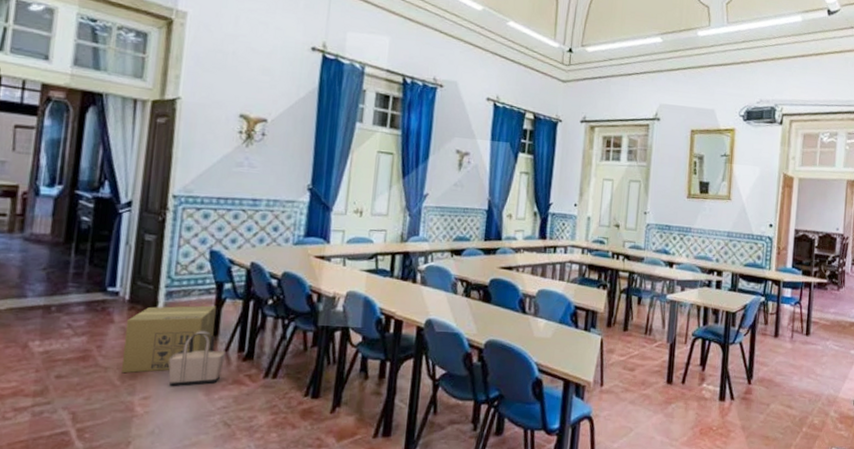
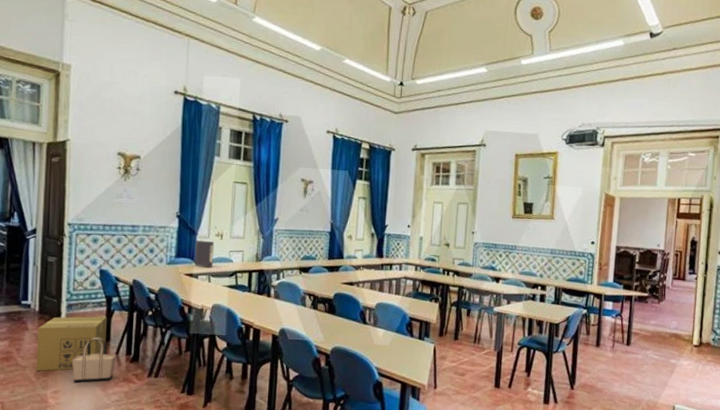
binder: none [327,217,353,249] -> present [195,240,215,268]

